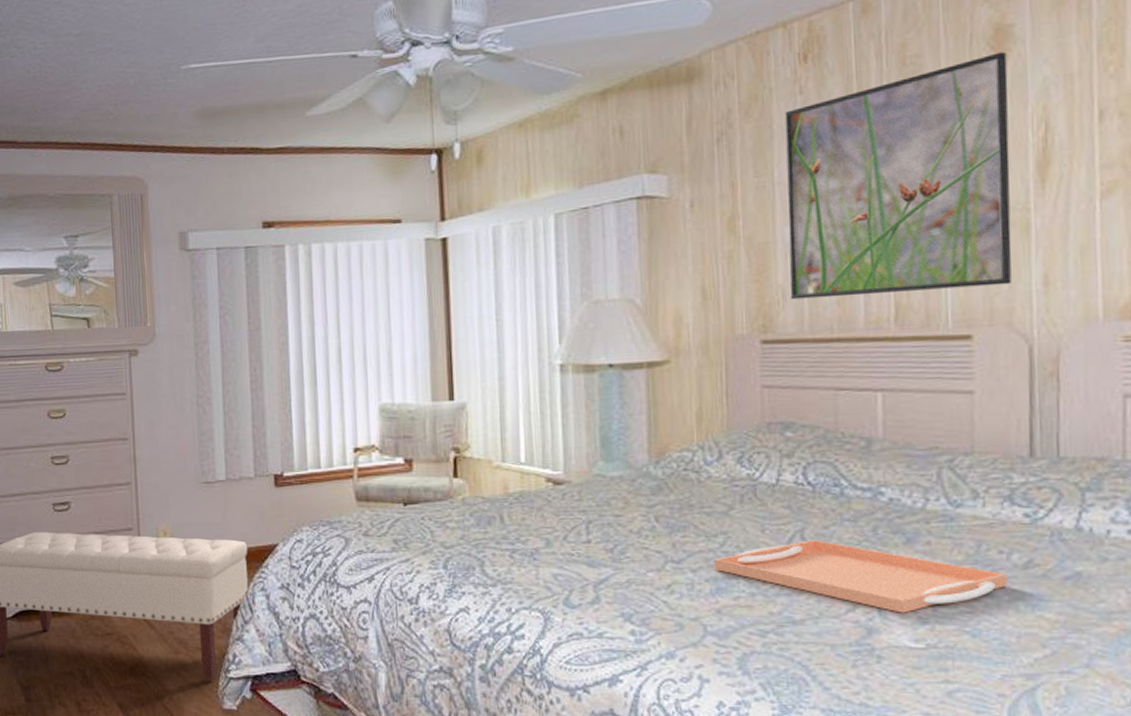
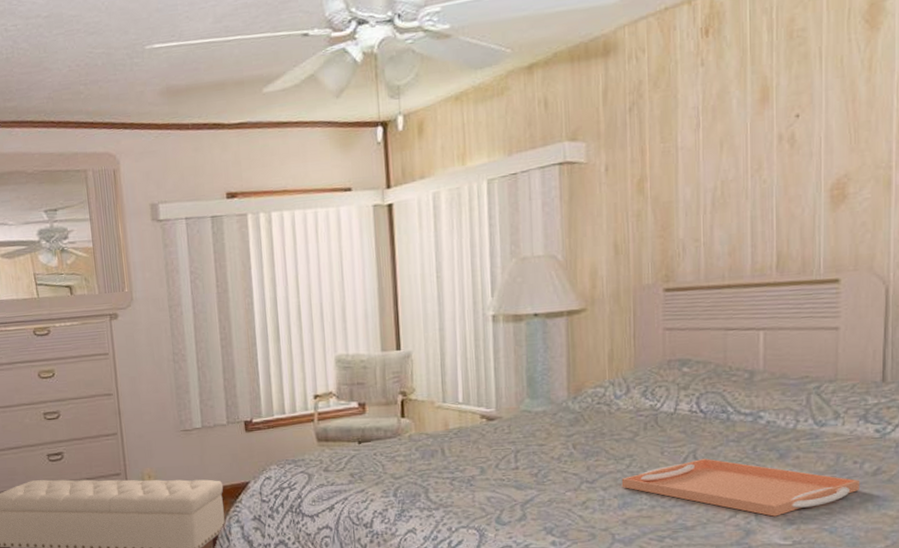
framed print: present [784,52,1012,300] -> none [688,25,879,252]

